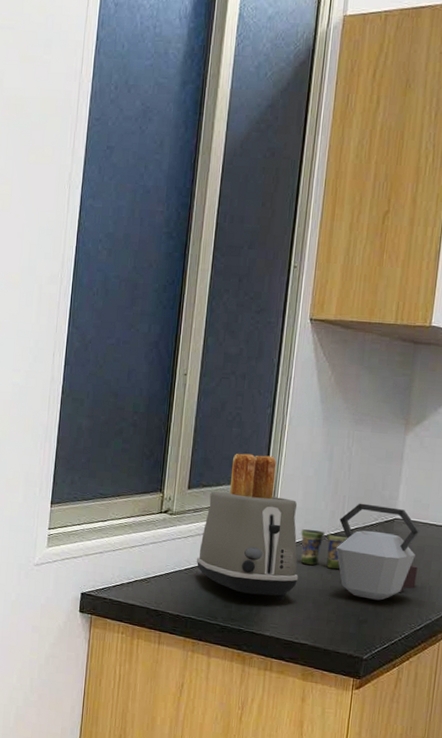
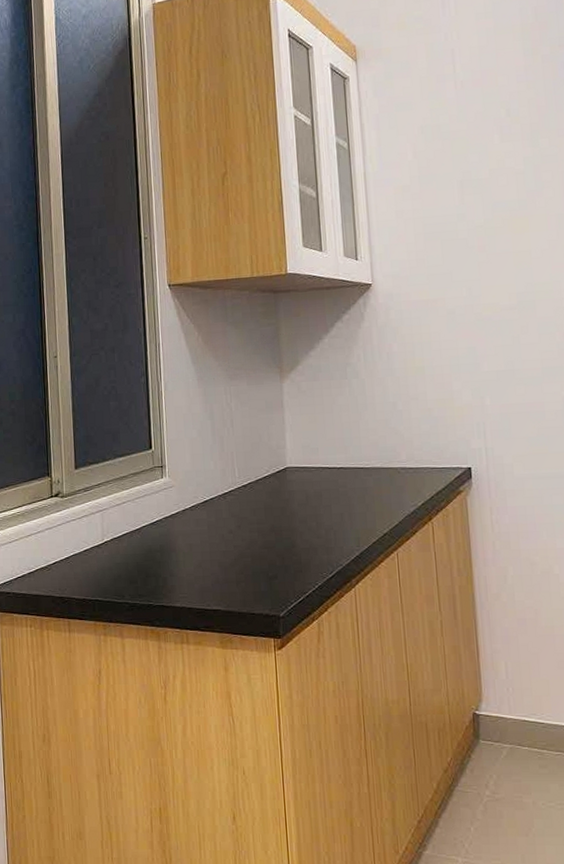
toaster: present [197,453,299,601] -> none [95,423,200,569]
cup: present [300,529,347,570] -> none [194,491,242,528]
kettle: present [335,503,420,601] -> none [231,456,320,554]

